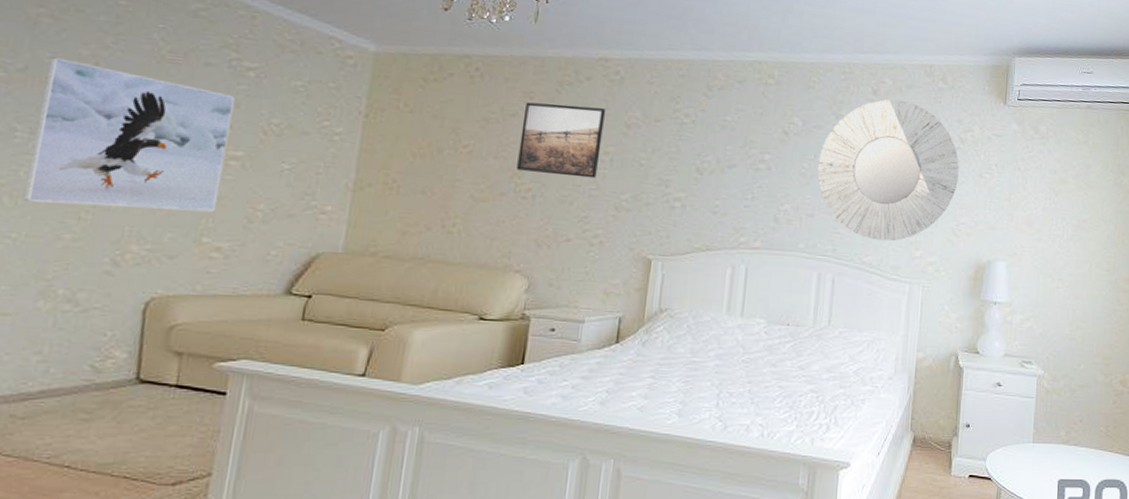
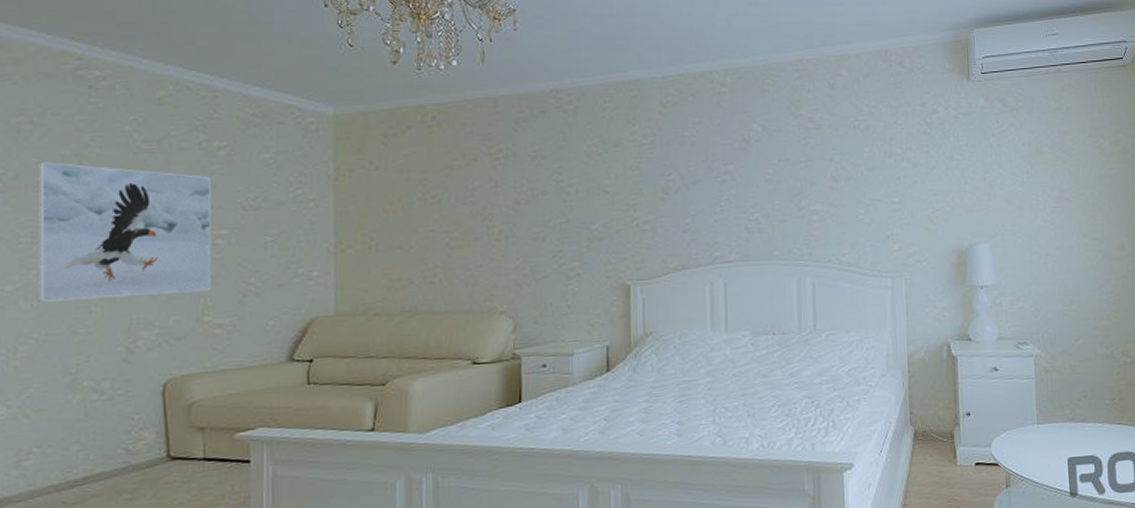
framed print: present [517,102,605,178] -> none [485,141,565,213]
mirror: present [817,99,959,242] -> none [783,91,929,238]

